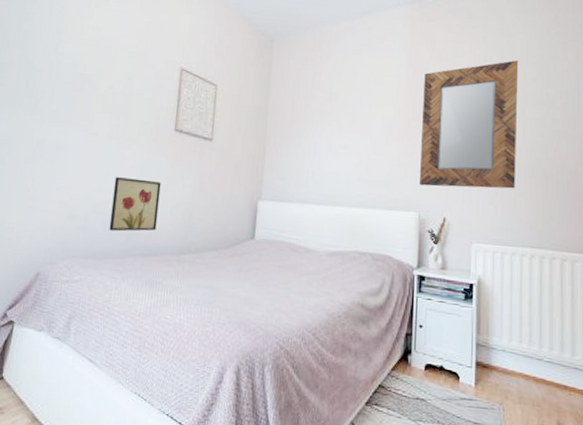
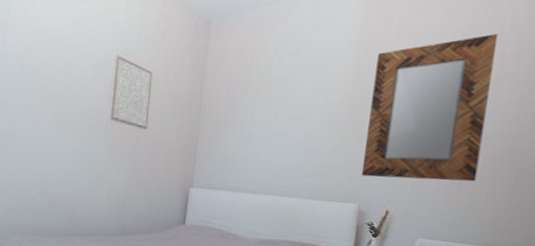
wall art: present [109,177,161,232] -> none [52,163,99,213]

